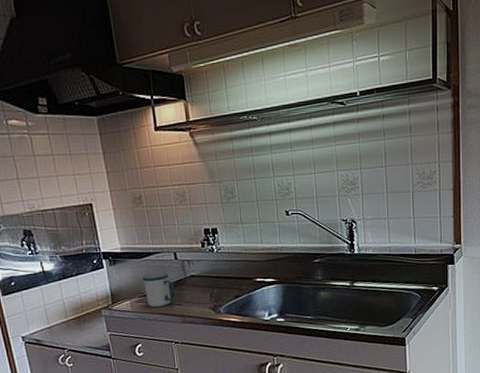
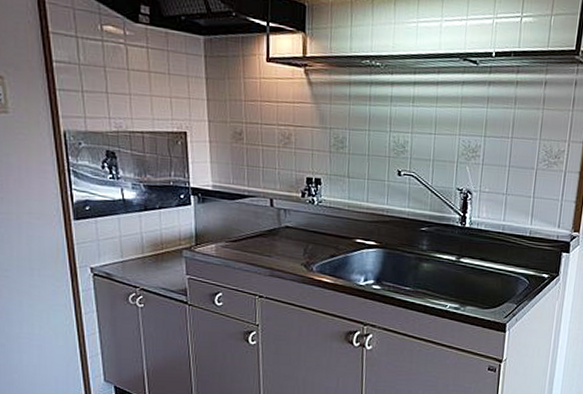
mug: present [142,273,175,307] -> none [232,218,266,256]

